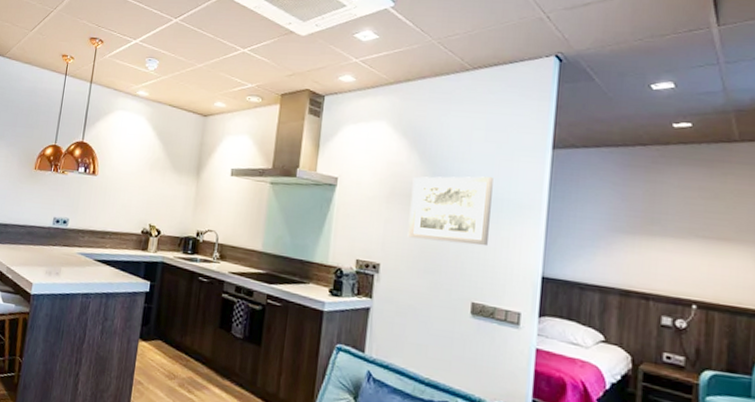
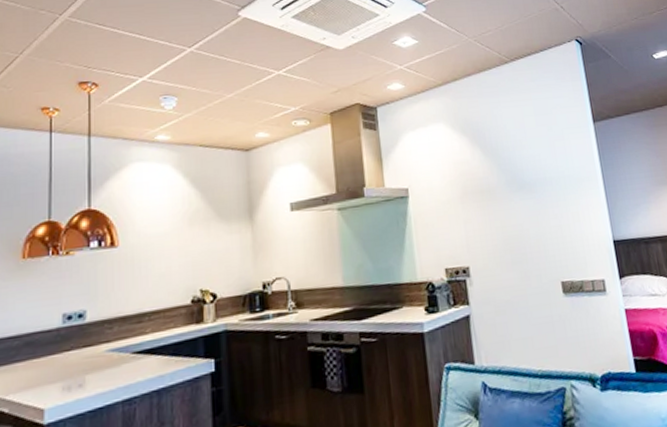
wall art: present [407,176,493,247] -> none [481,158,562,233]

